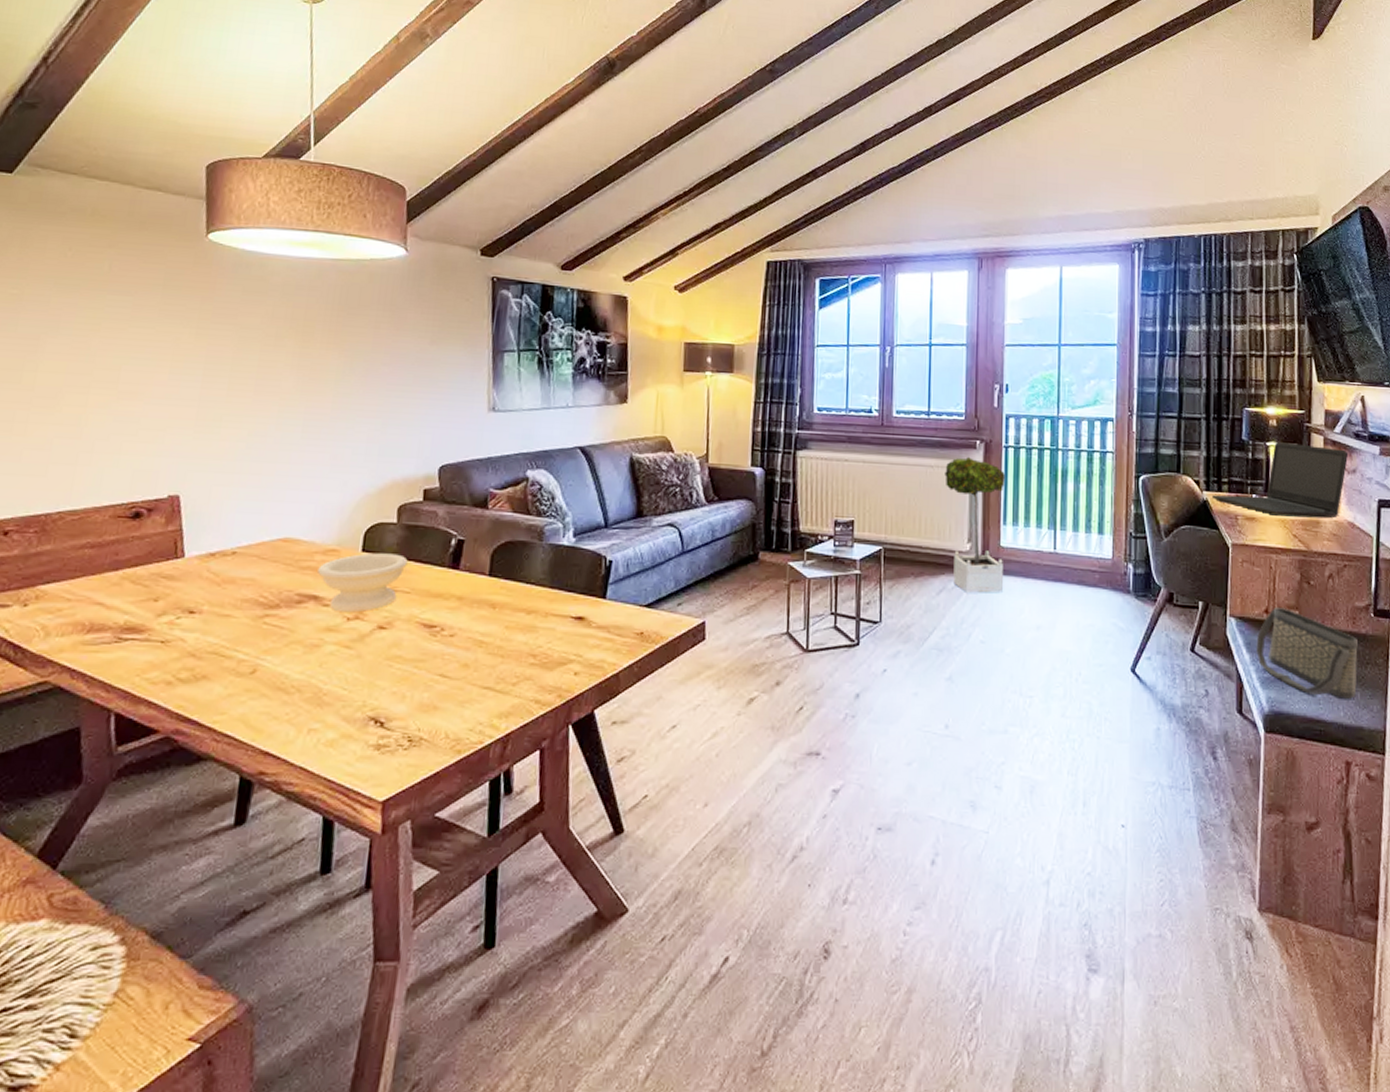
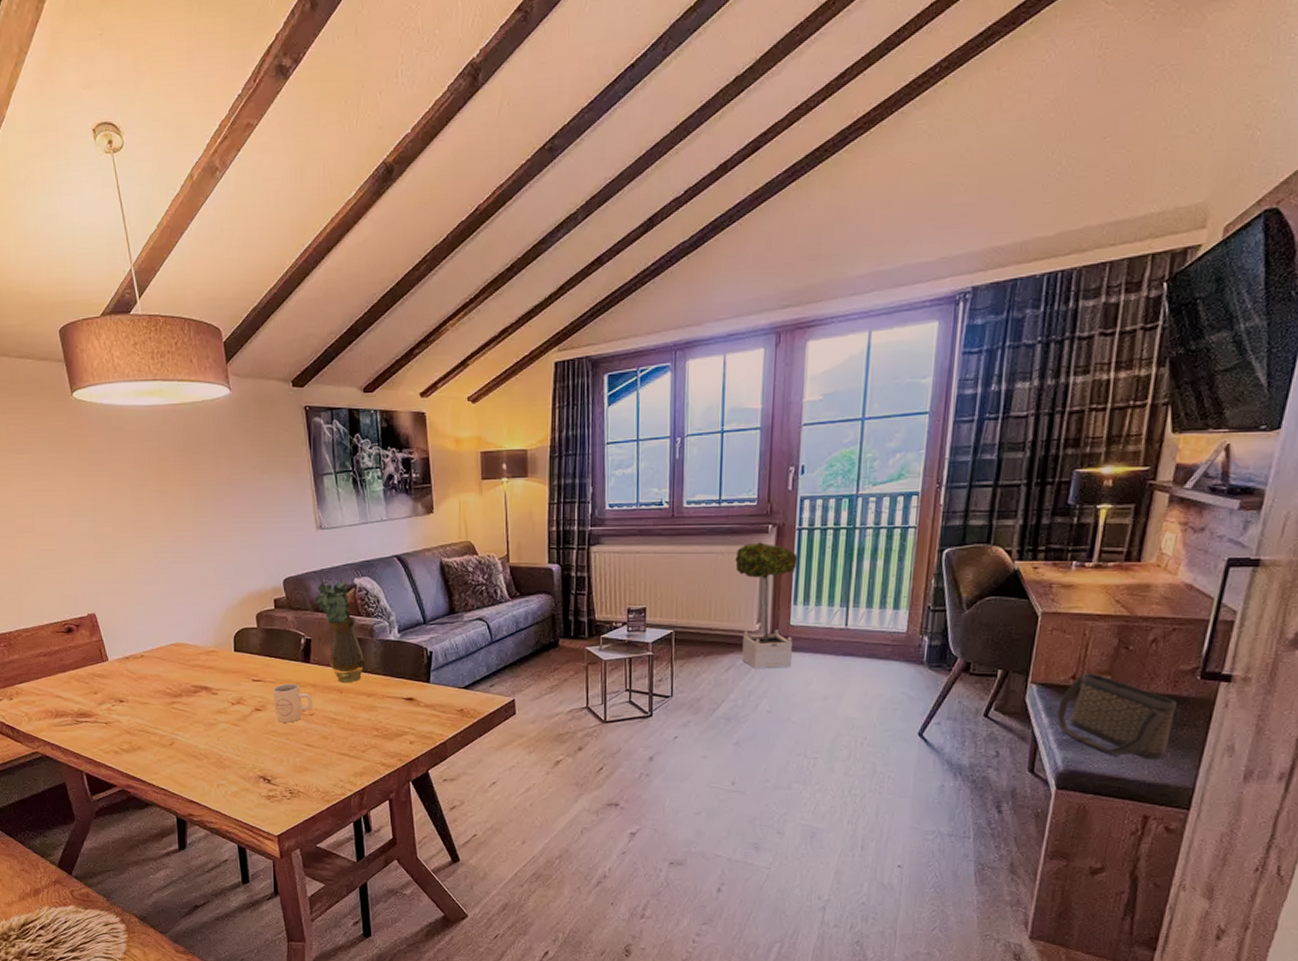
bowl: present [317,553,408,613] -> none [204,652,270,699]
mug: none [404,594,456,646] -> present [272,683,313,723]
vase: none [475,467,530,596] -> present [315,578,365,683]
laptop: present [1212,441,1348,518] -> none [1025,502,1197,582]

